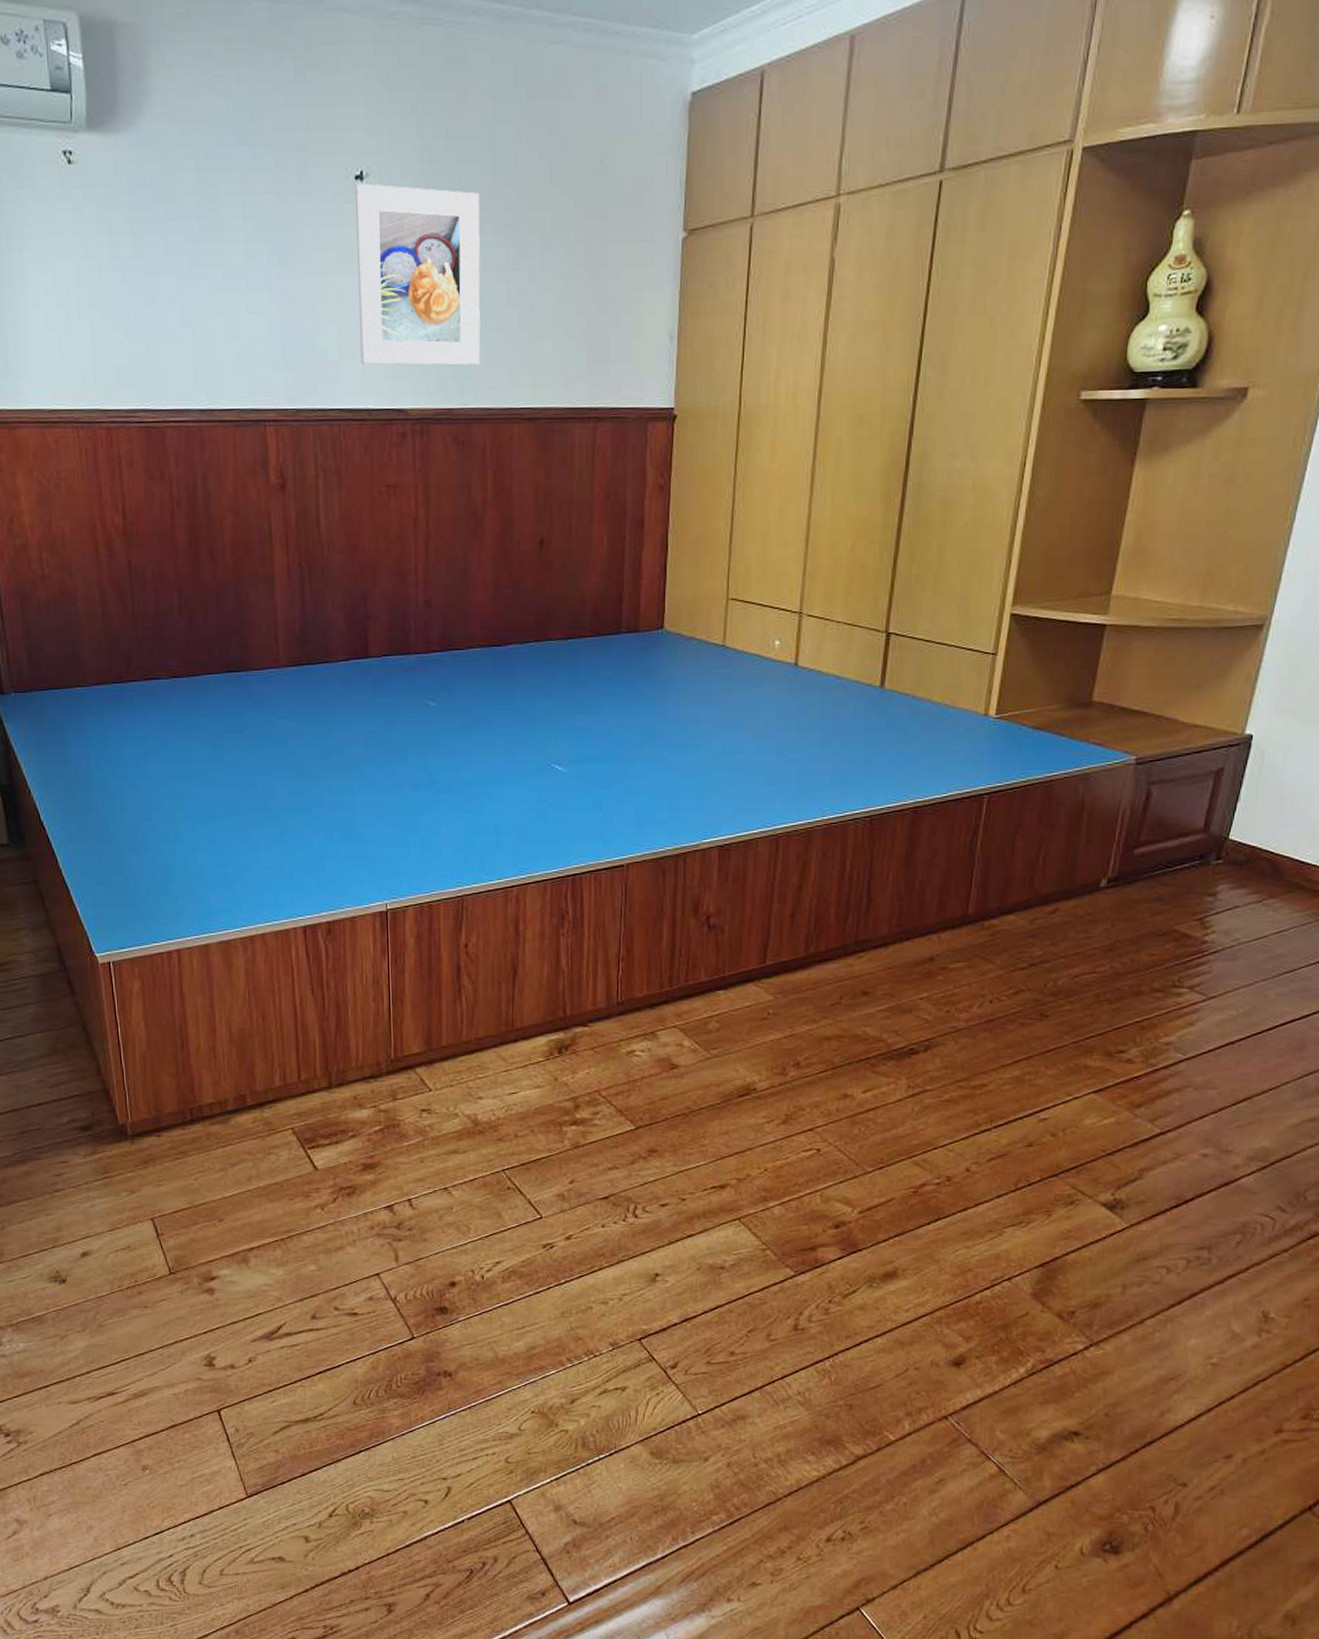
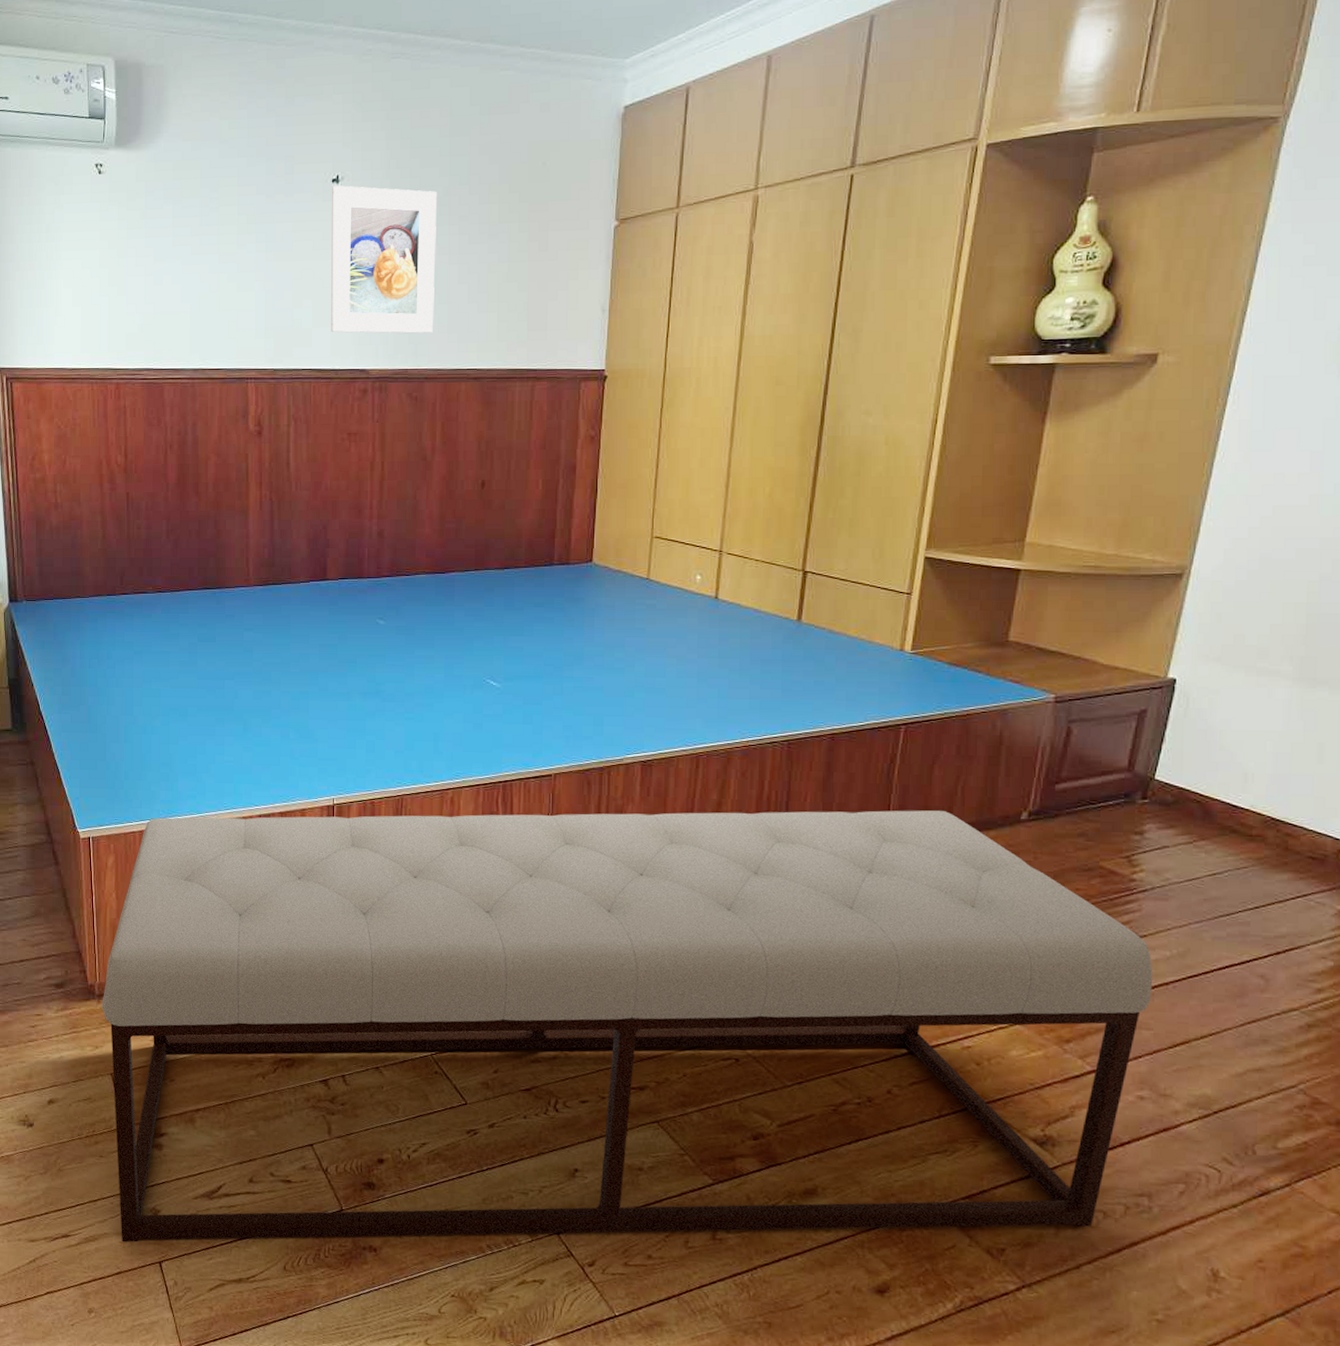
bench: none [136,882,1221,1394] -> present [102,810,1153,1243]

